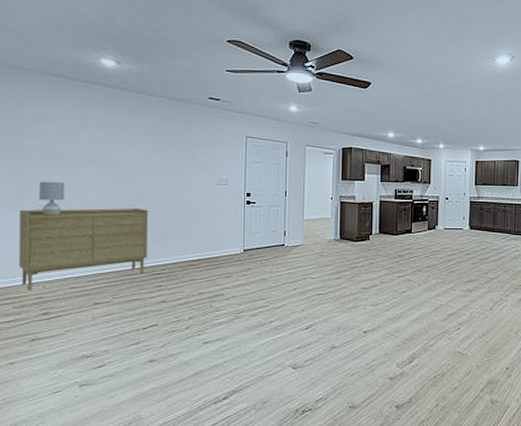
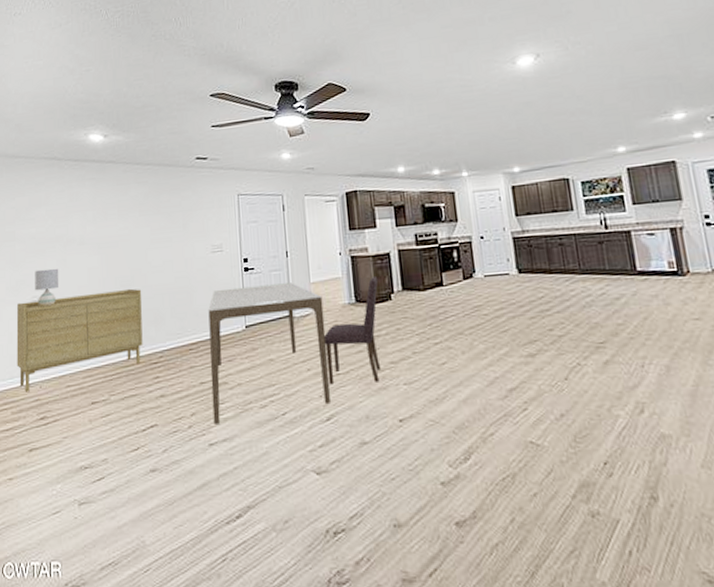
dining table: none [209,217,313,327] -> present [208,283,330,424]
dining chair: none [310,220,361,302] -> present [324,277,382,385]

